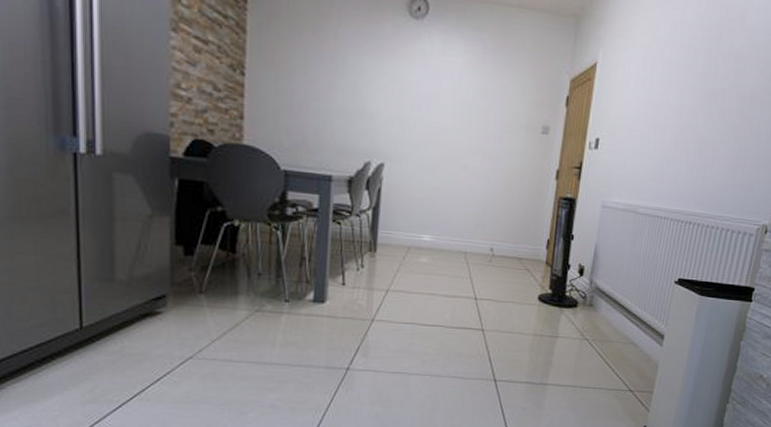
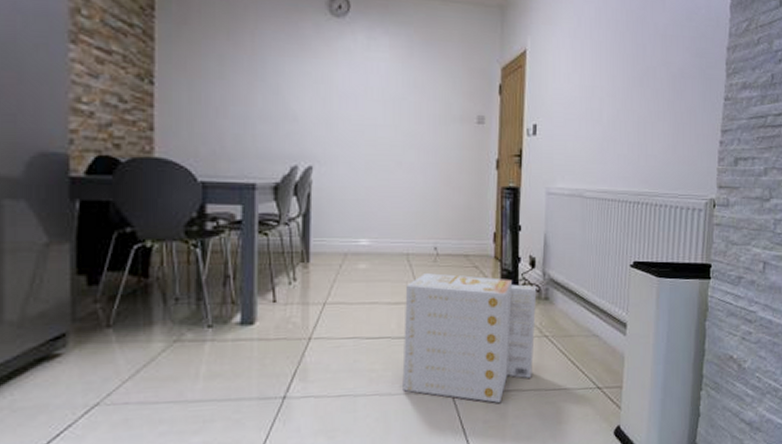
product box: none [451,272,583,394] -> present [402,273,537,403]

